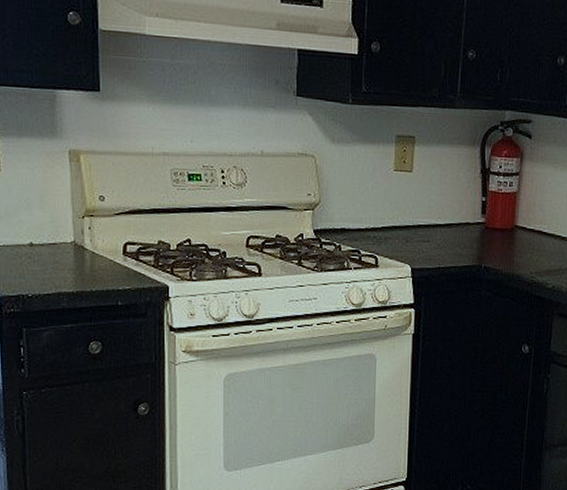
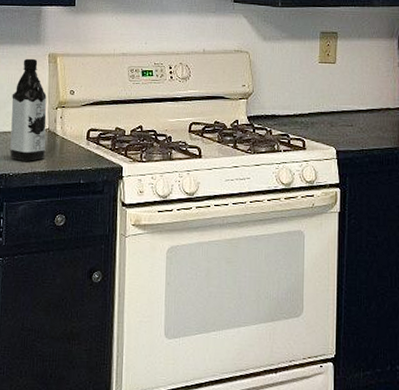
water bottle: none [24,155,73,280] -> present [10,58,47,161]

